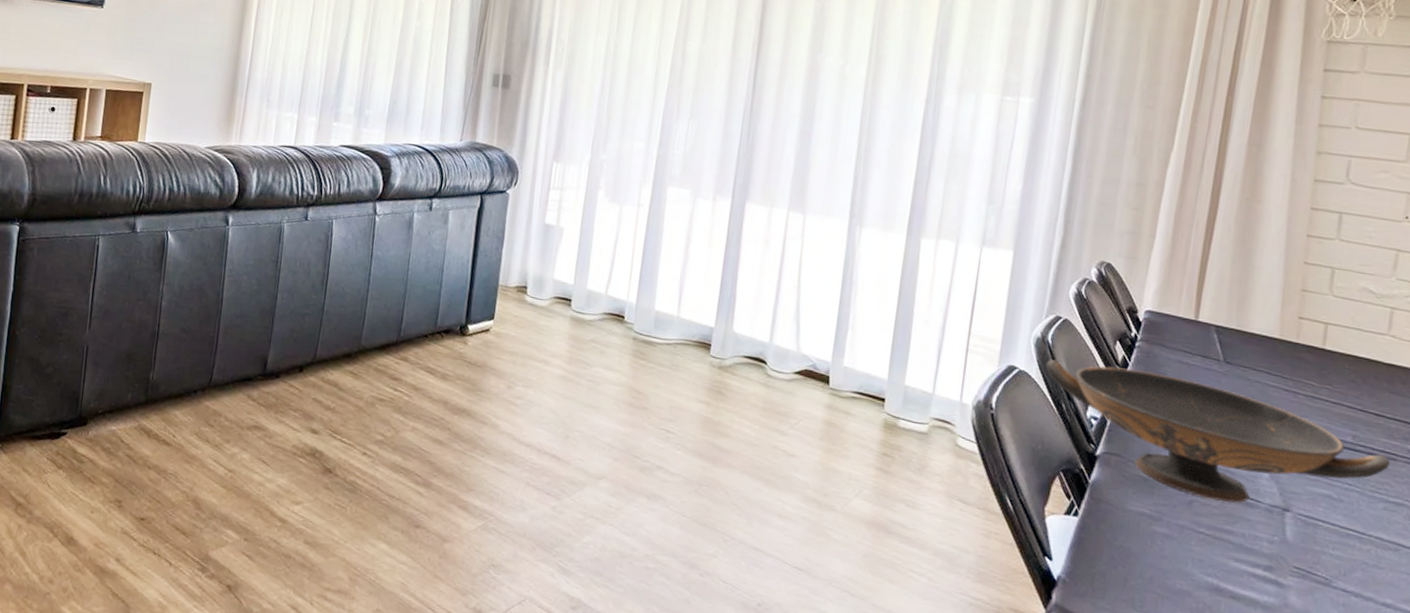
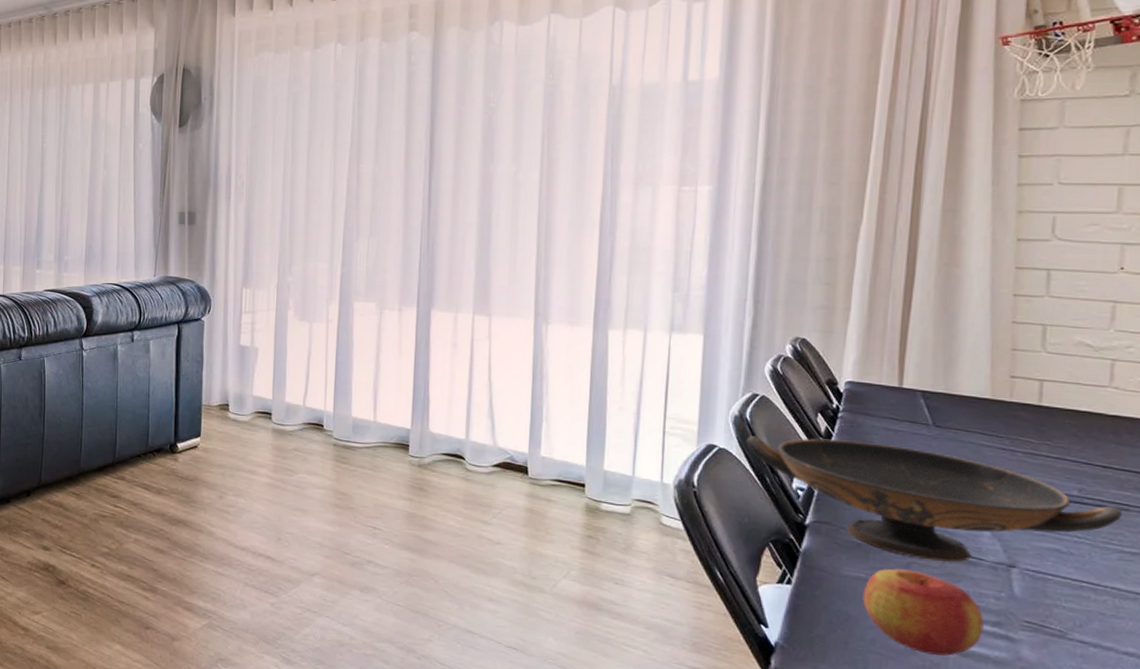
apple: none [1144,505,1257,599] -> present [862,568,984,656]

